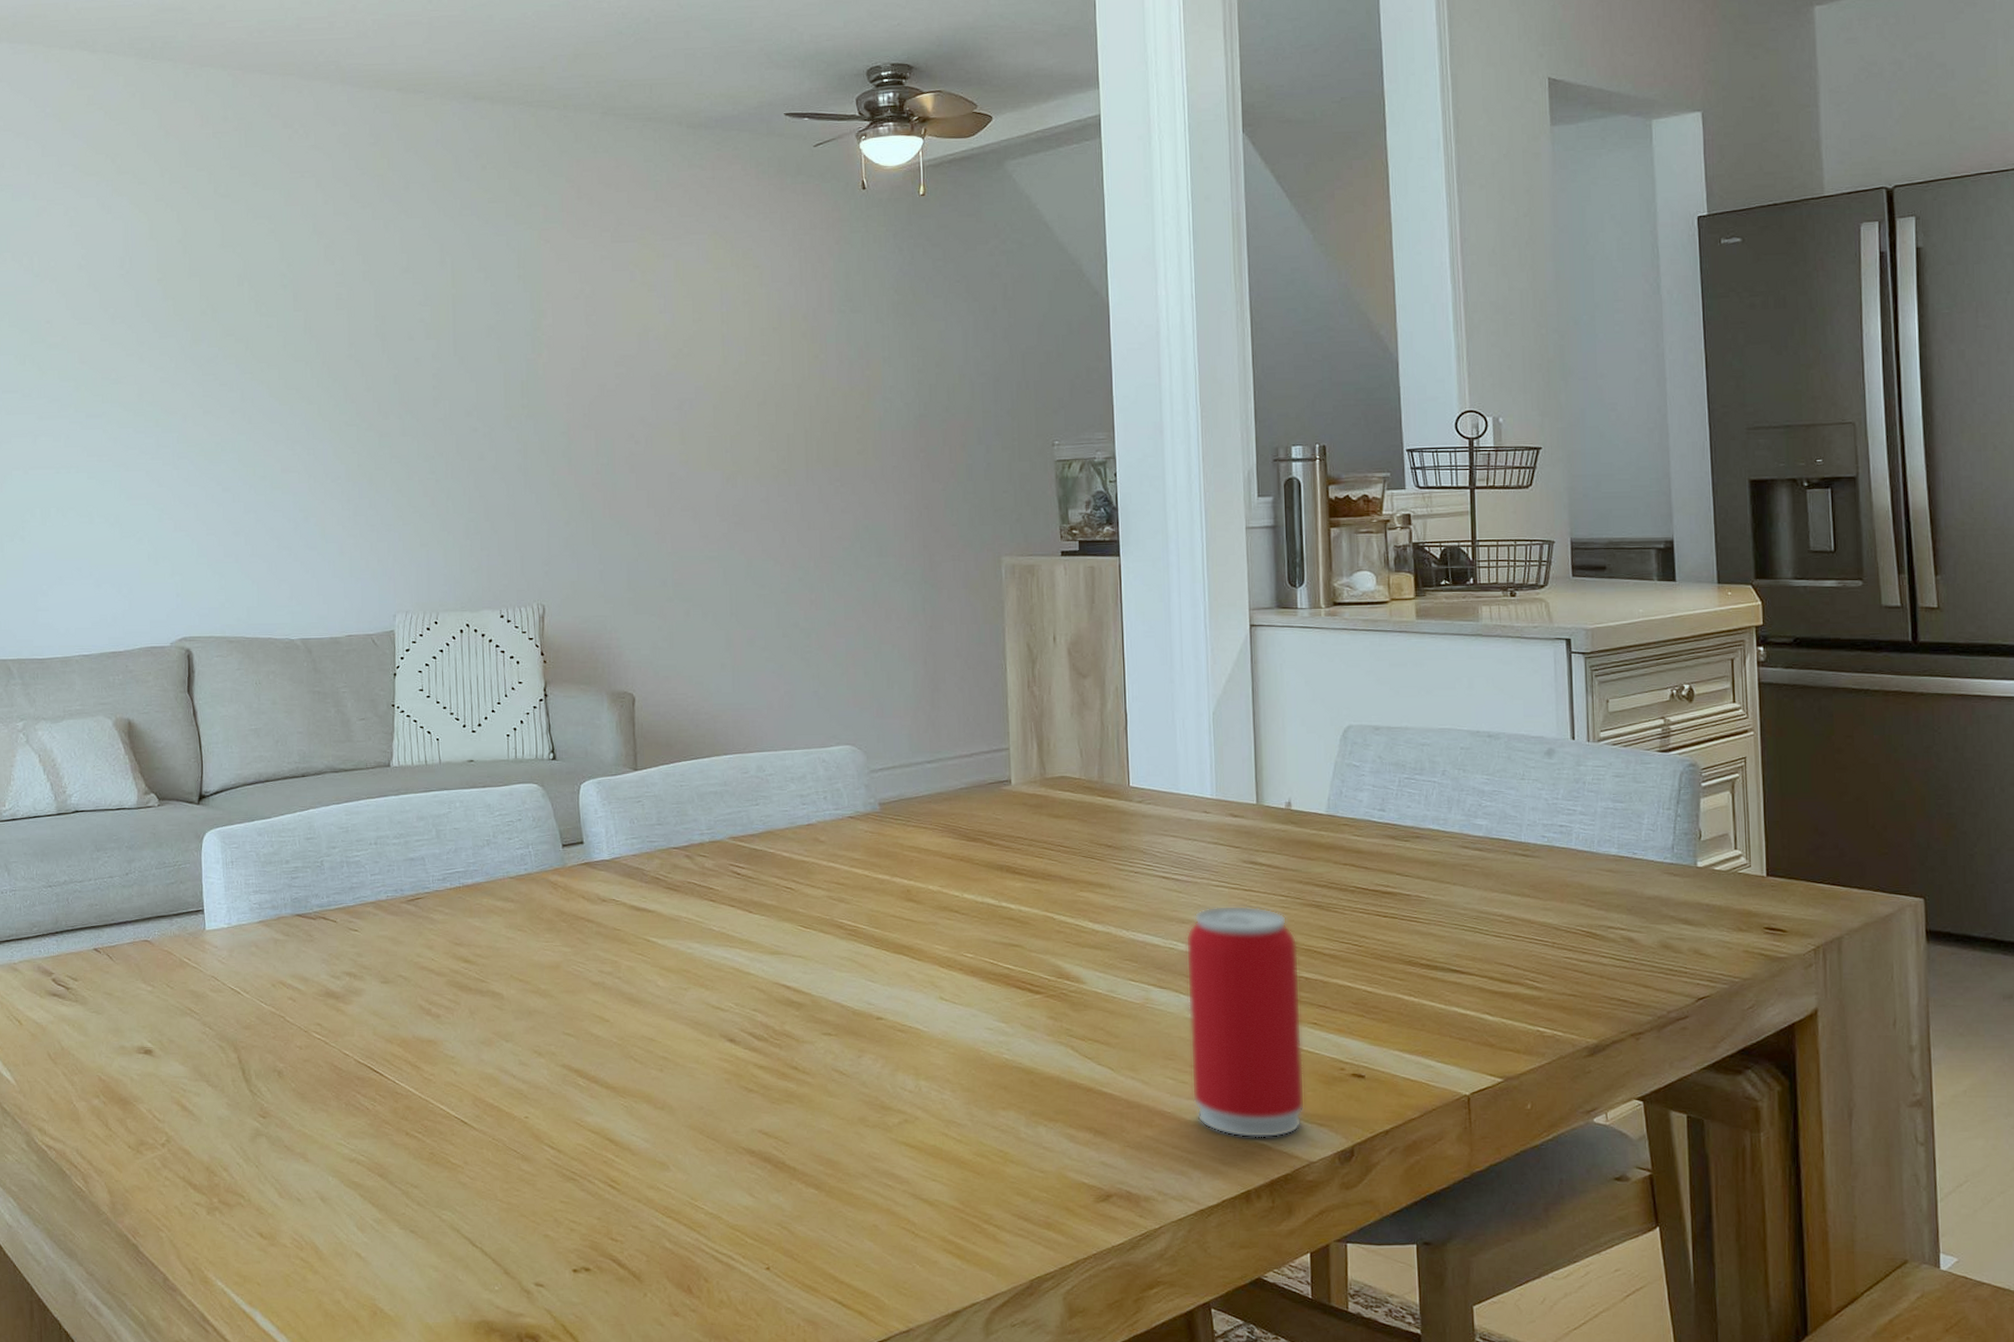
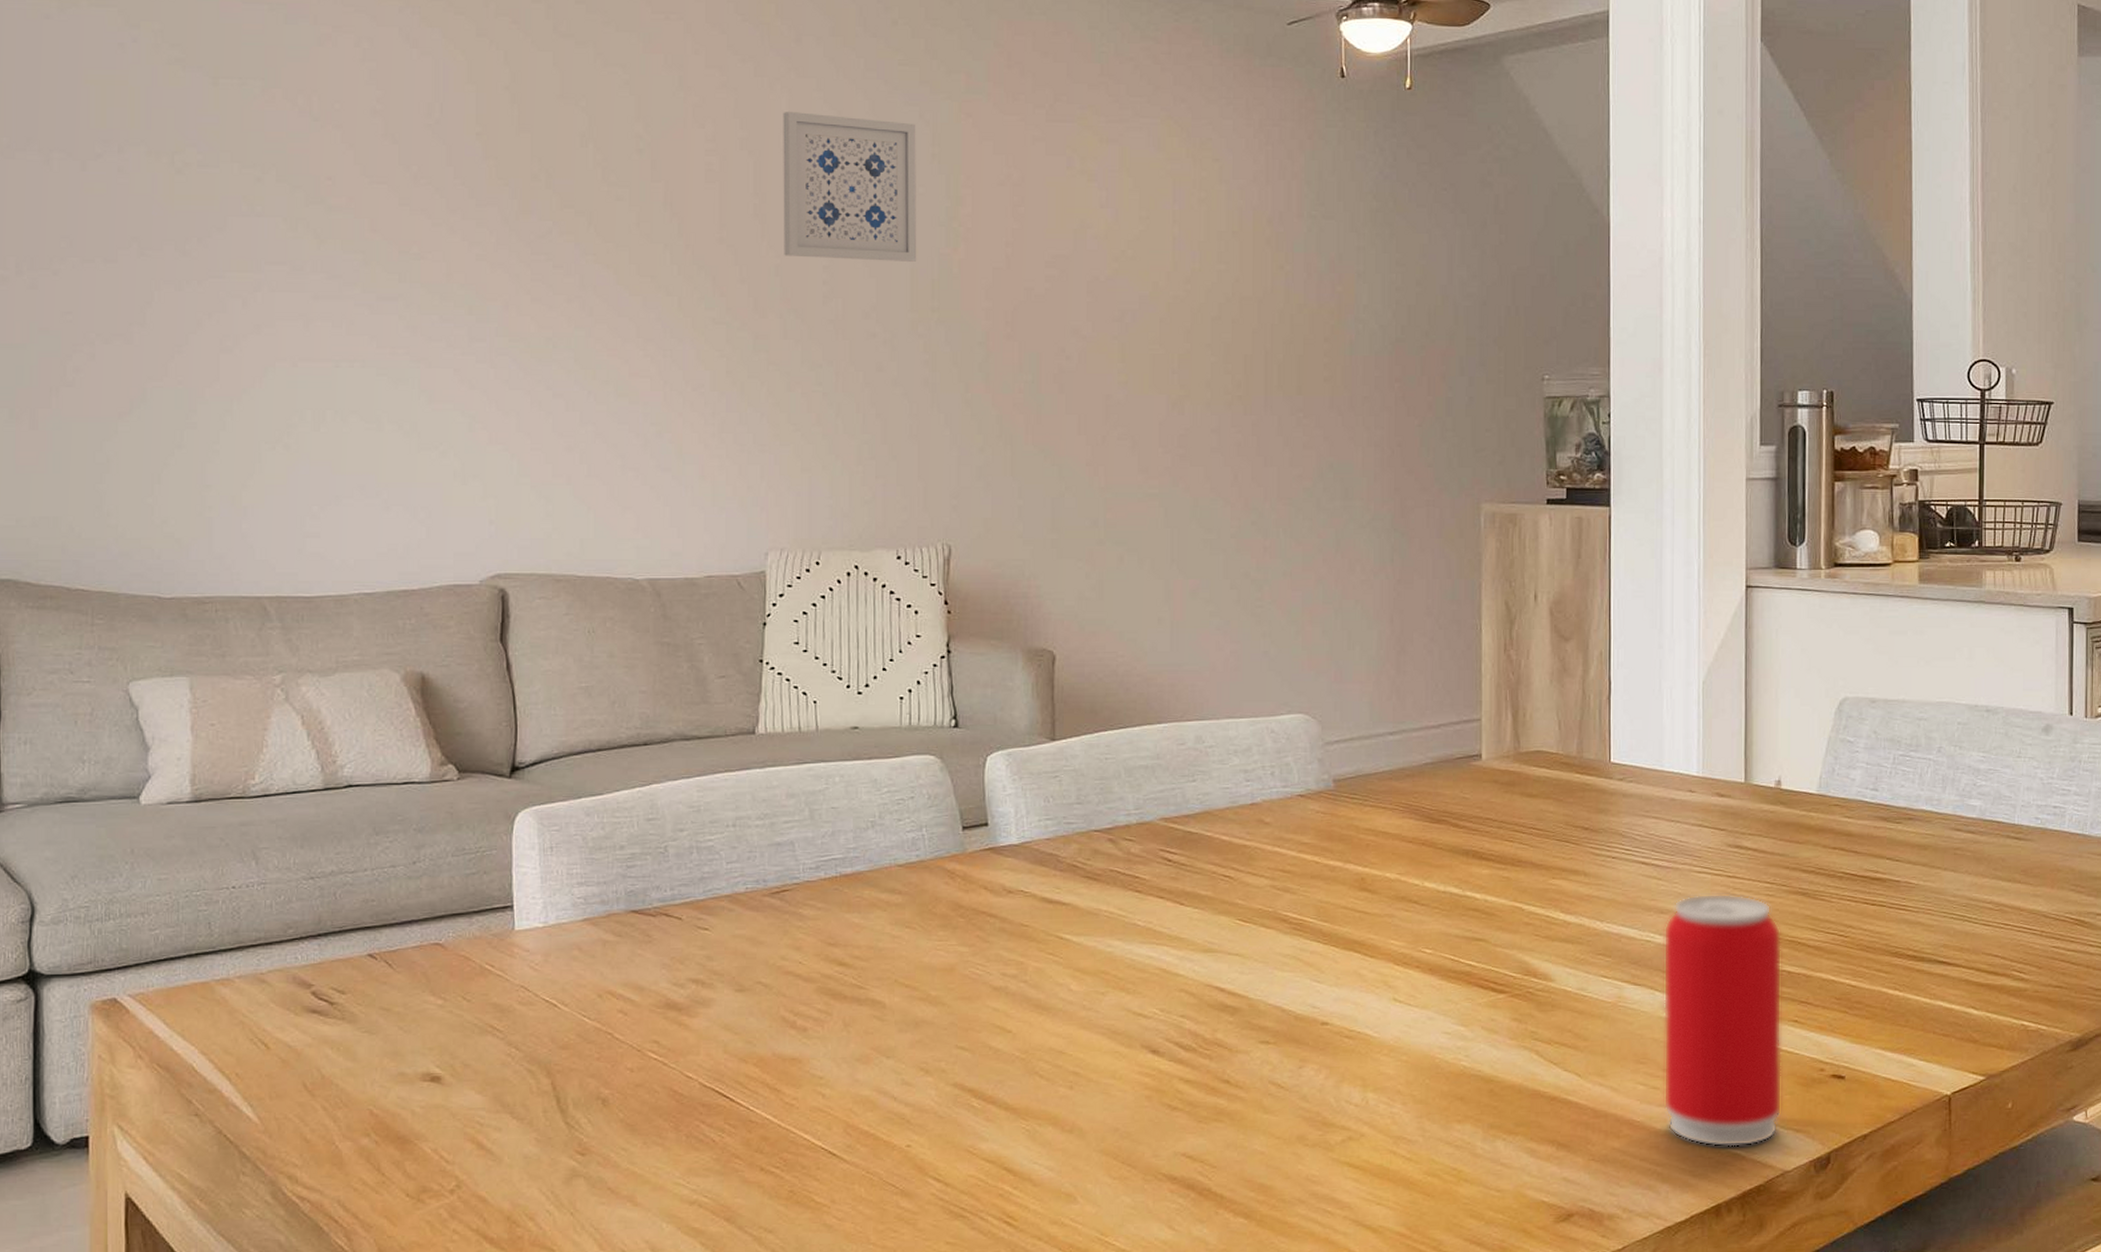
wall art: none [396,246,509,368] -> present [783,111,917,262]

